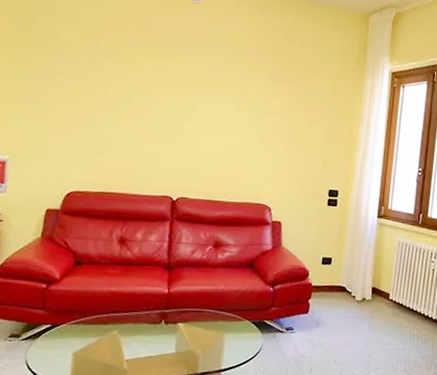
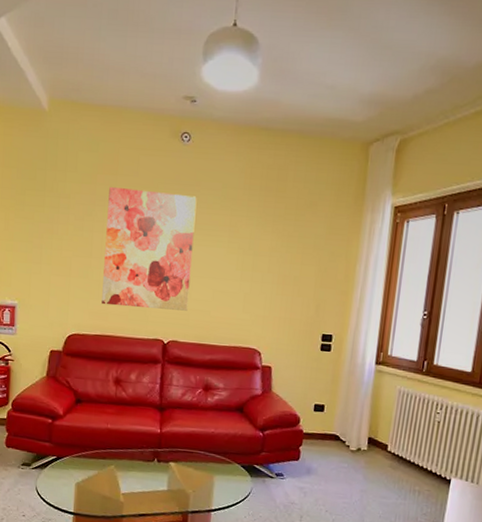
wall art: none [106,39,208,167] -> present [102,186,197,311]

